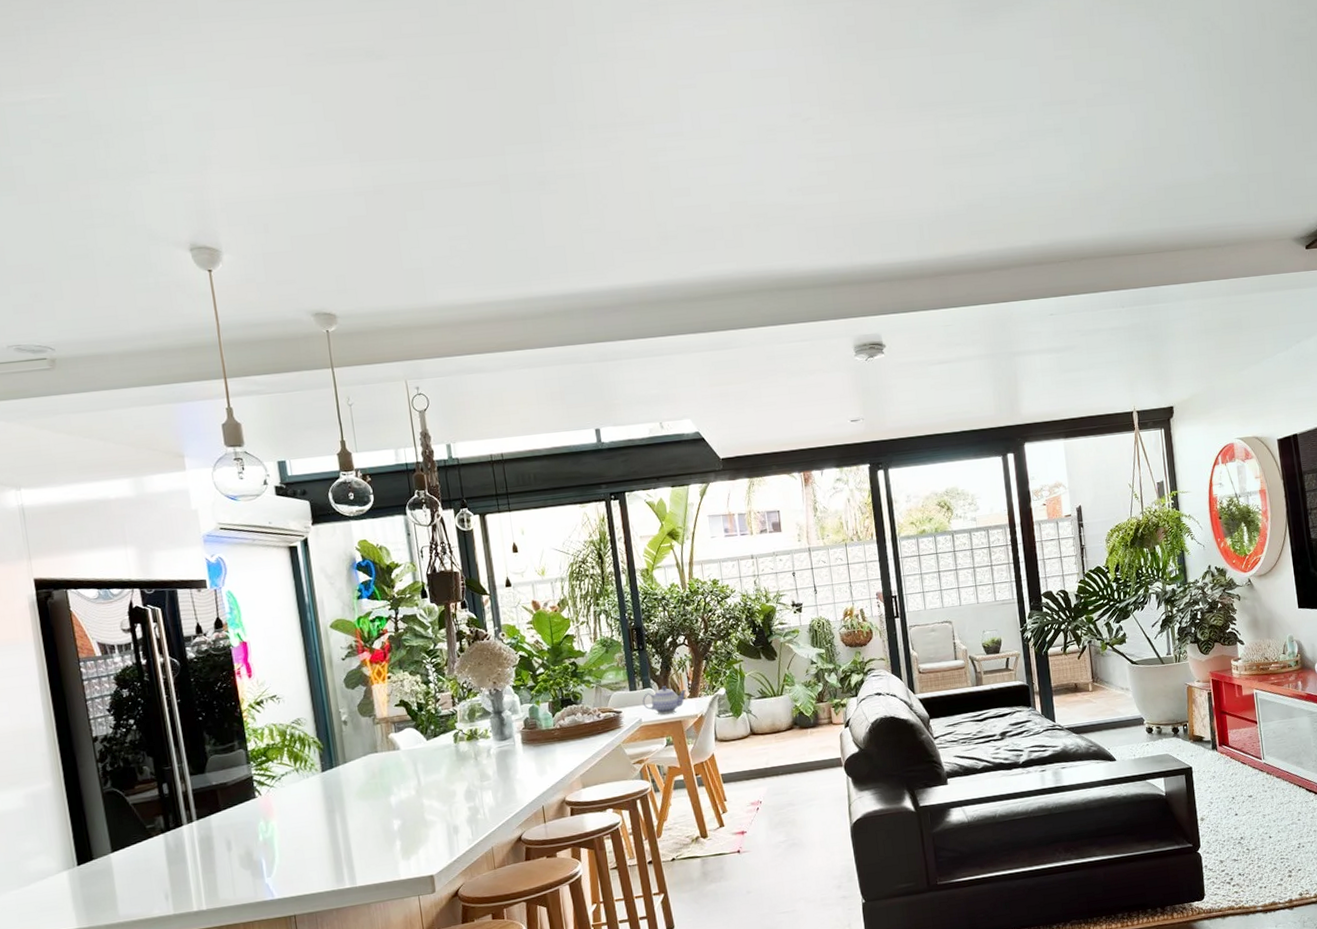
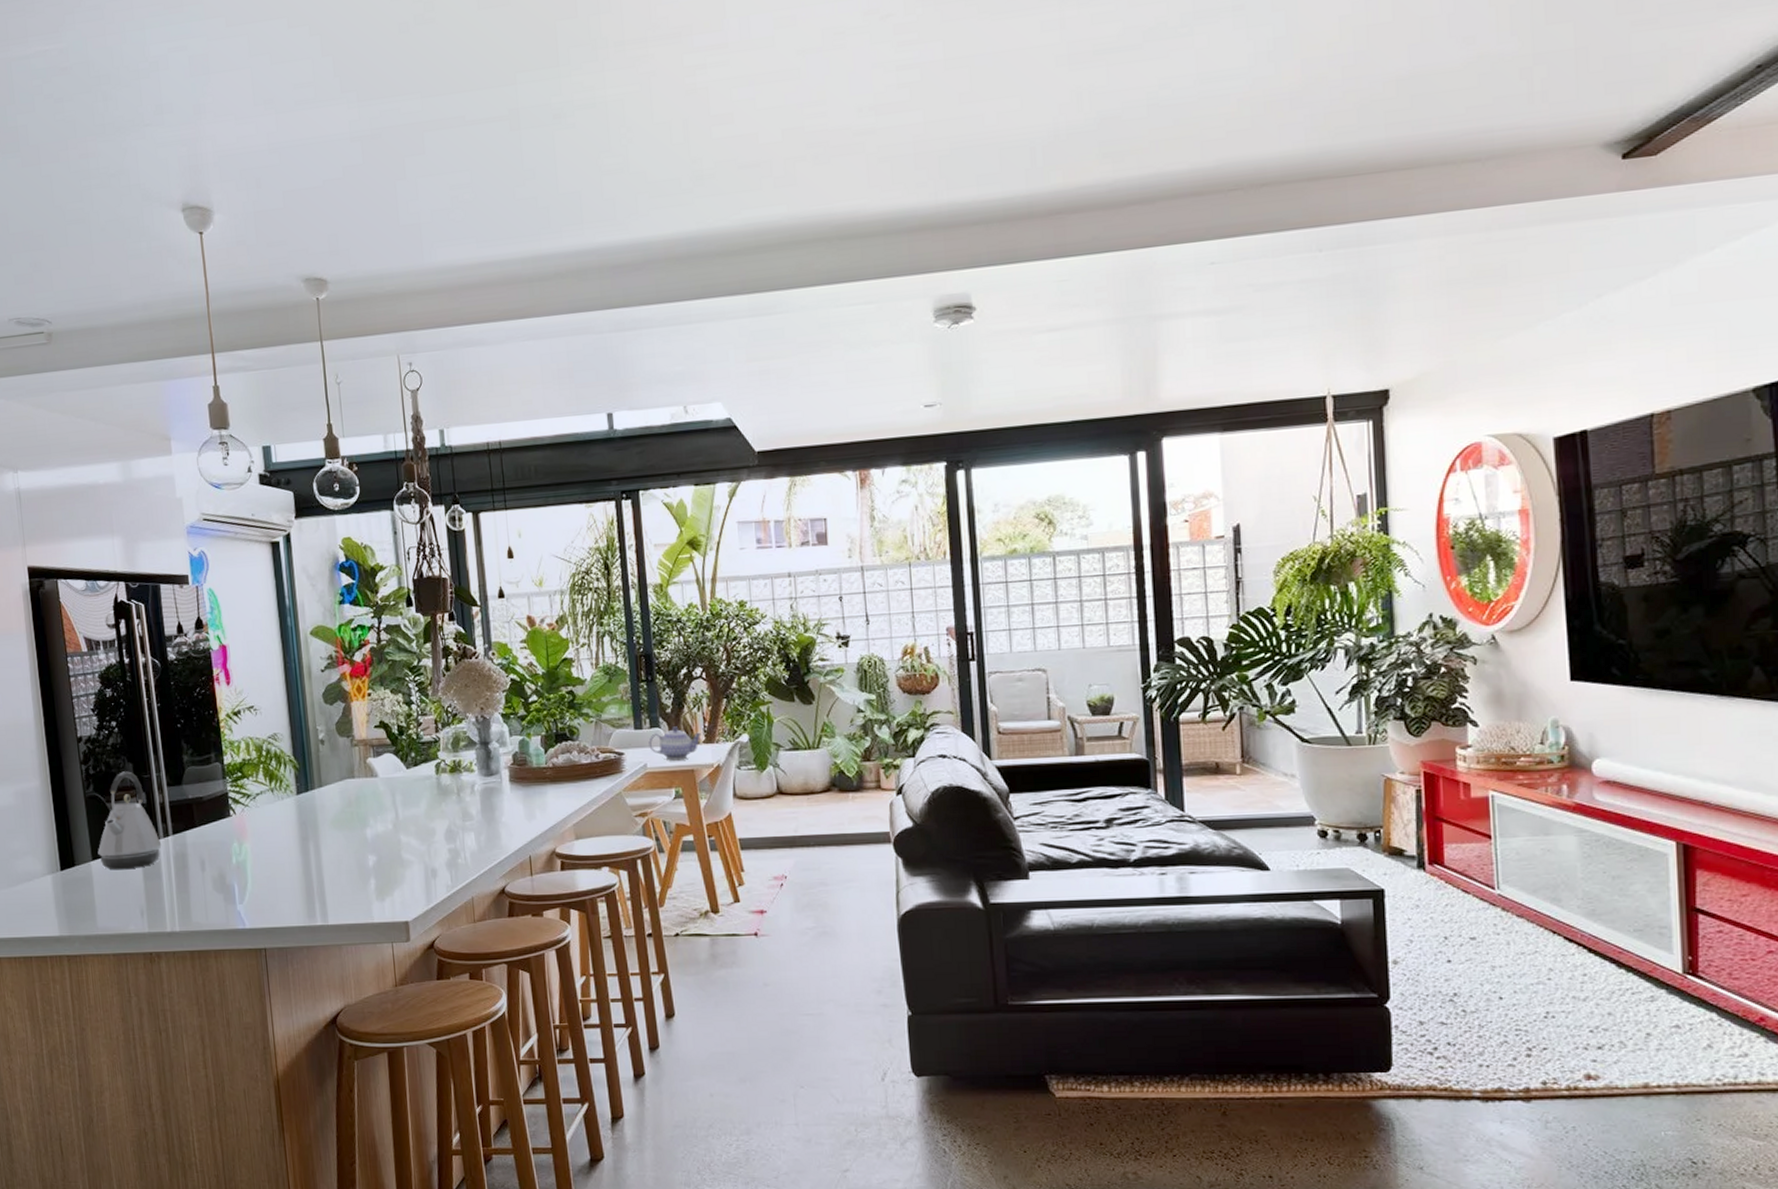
kettle: none [117,765,186,860] -> present [97,771,162,870]

